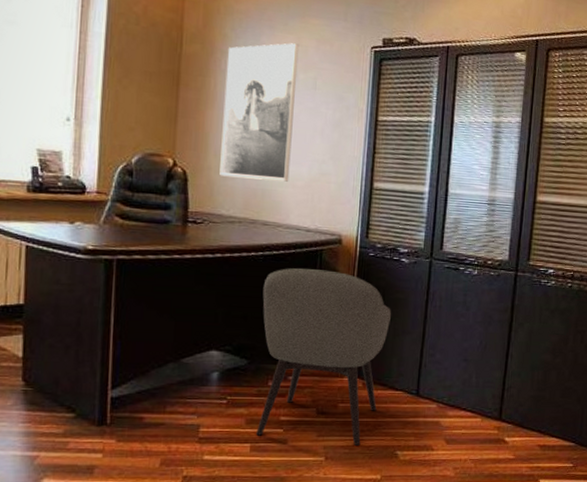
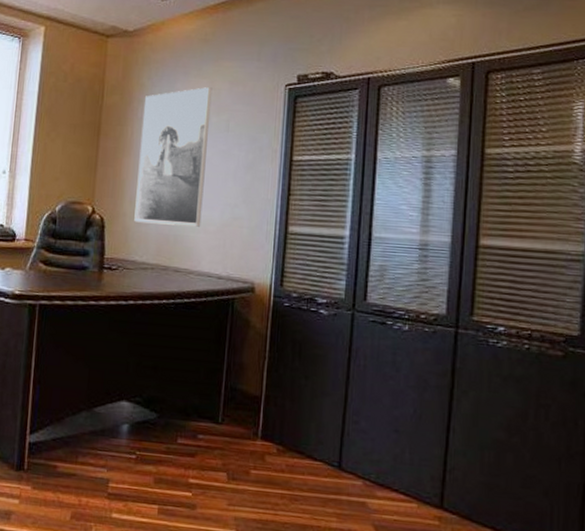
chair: present [256,268,392,445] -> none [164,317,309,521]

